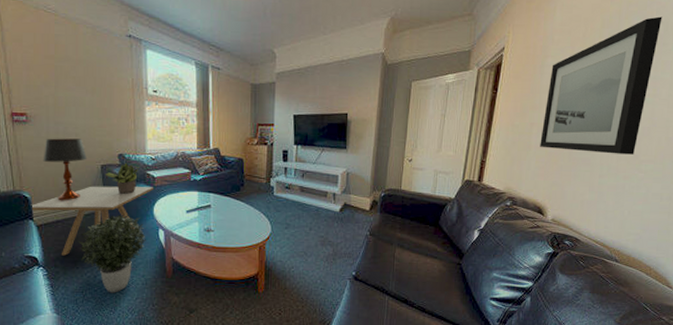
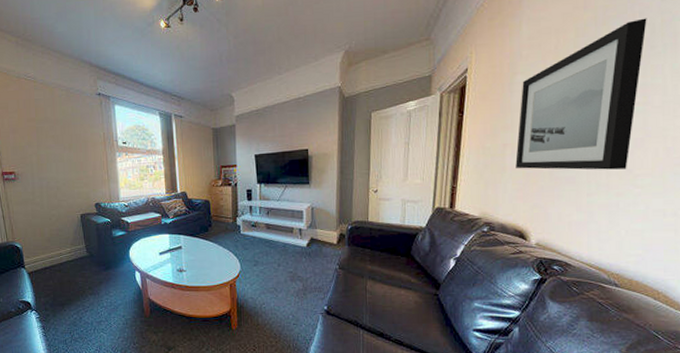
side table: present [31,186,154,256] -> none [22,232,129,300]
table lamp: present [43,138,87,201] -> none [30,191,68,250]
potted plant: present [79,214,146,293] -> none [65,258,124,333]
potted plant: present [105,163,139,194] -> none [84,211,114,240]

